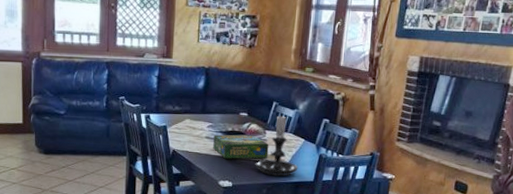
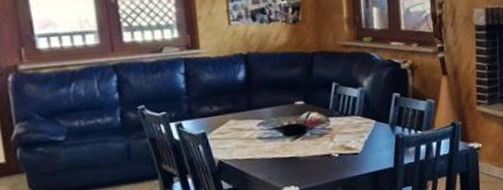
board game: present [213,134,269,159] -> none [267,125,337,160]
candle holder: present [255,112,298,177] -> none [322,93,374,170]

